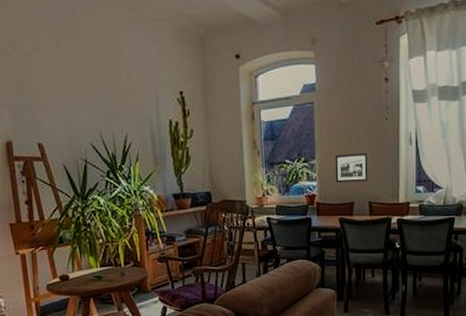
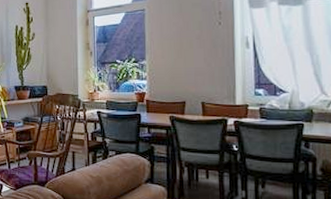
picture frame: present [335,152,369,183] -> none [165,54,201,83]

